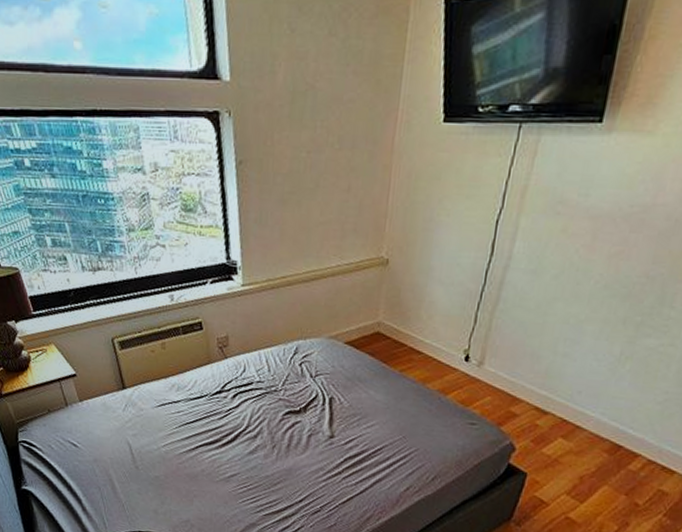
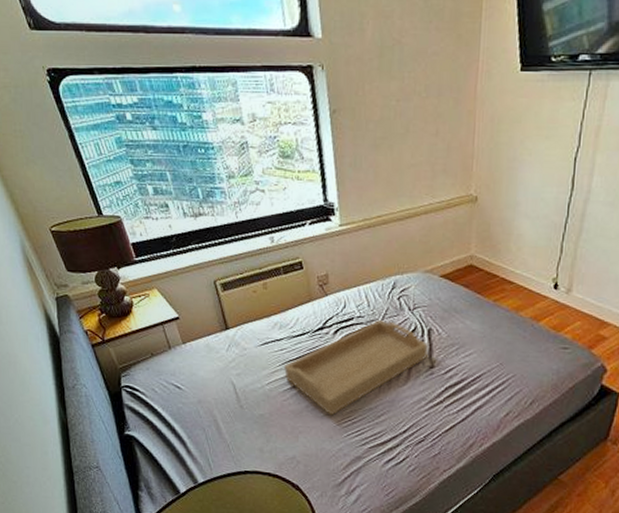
serving tray: none [180,385,329,481] -> present [284,319,429,416]

